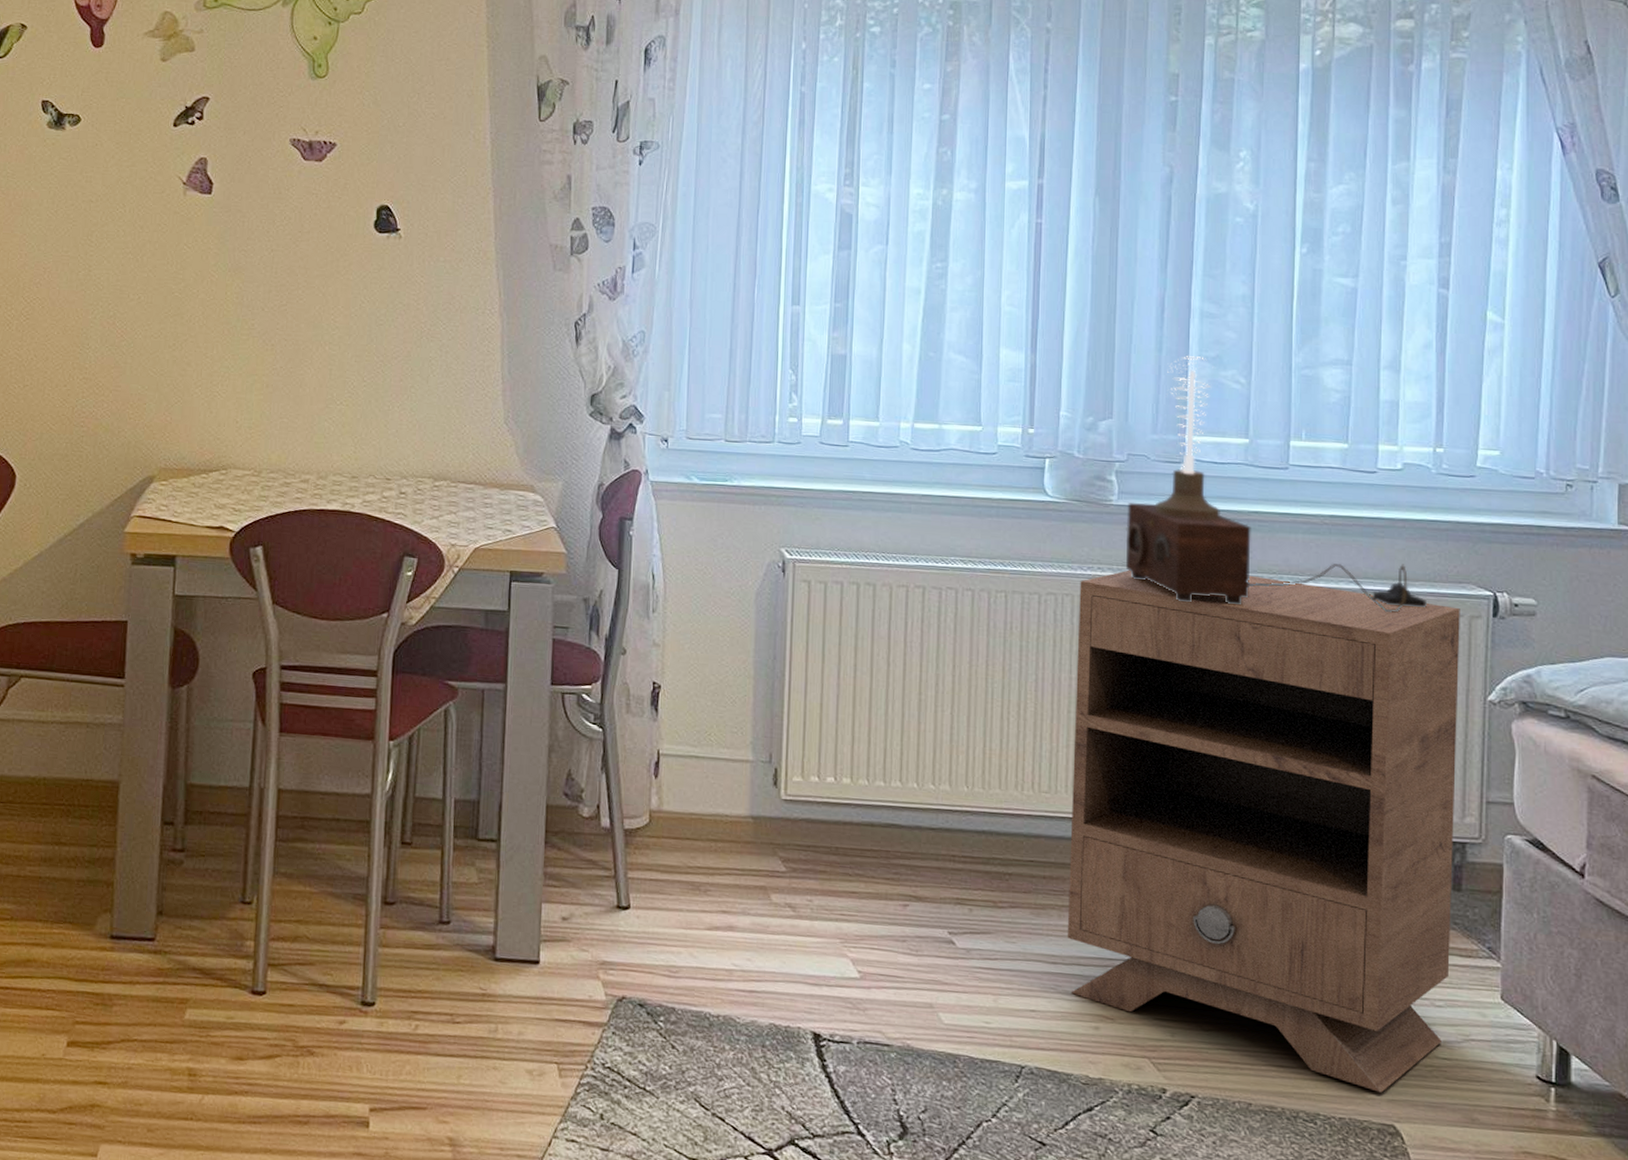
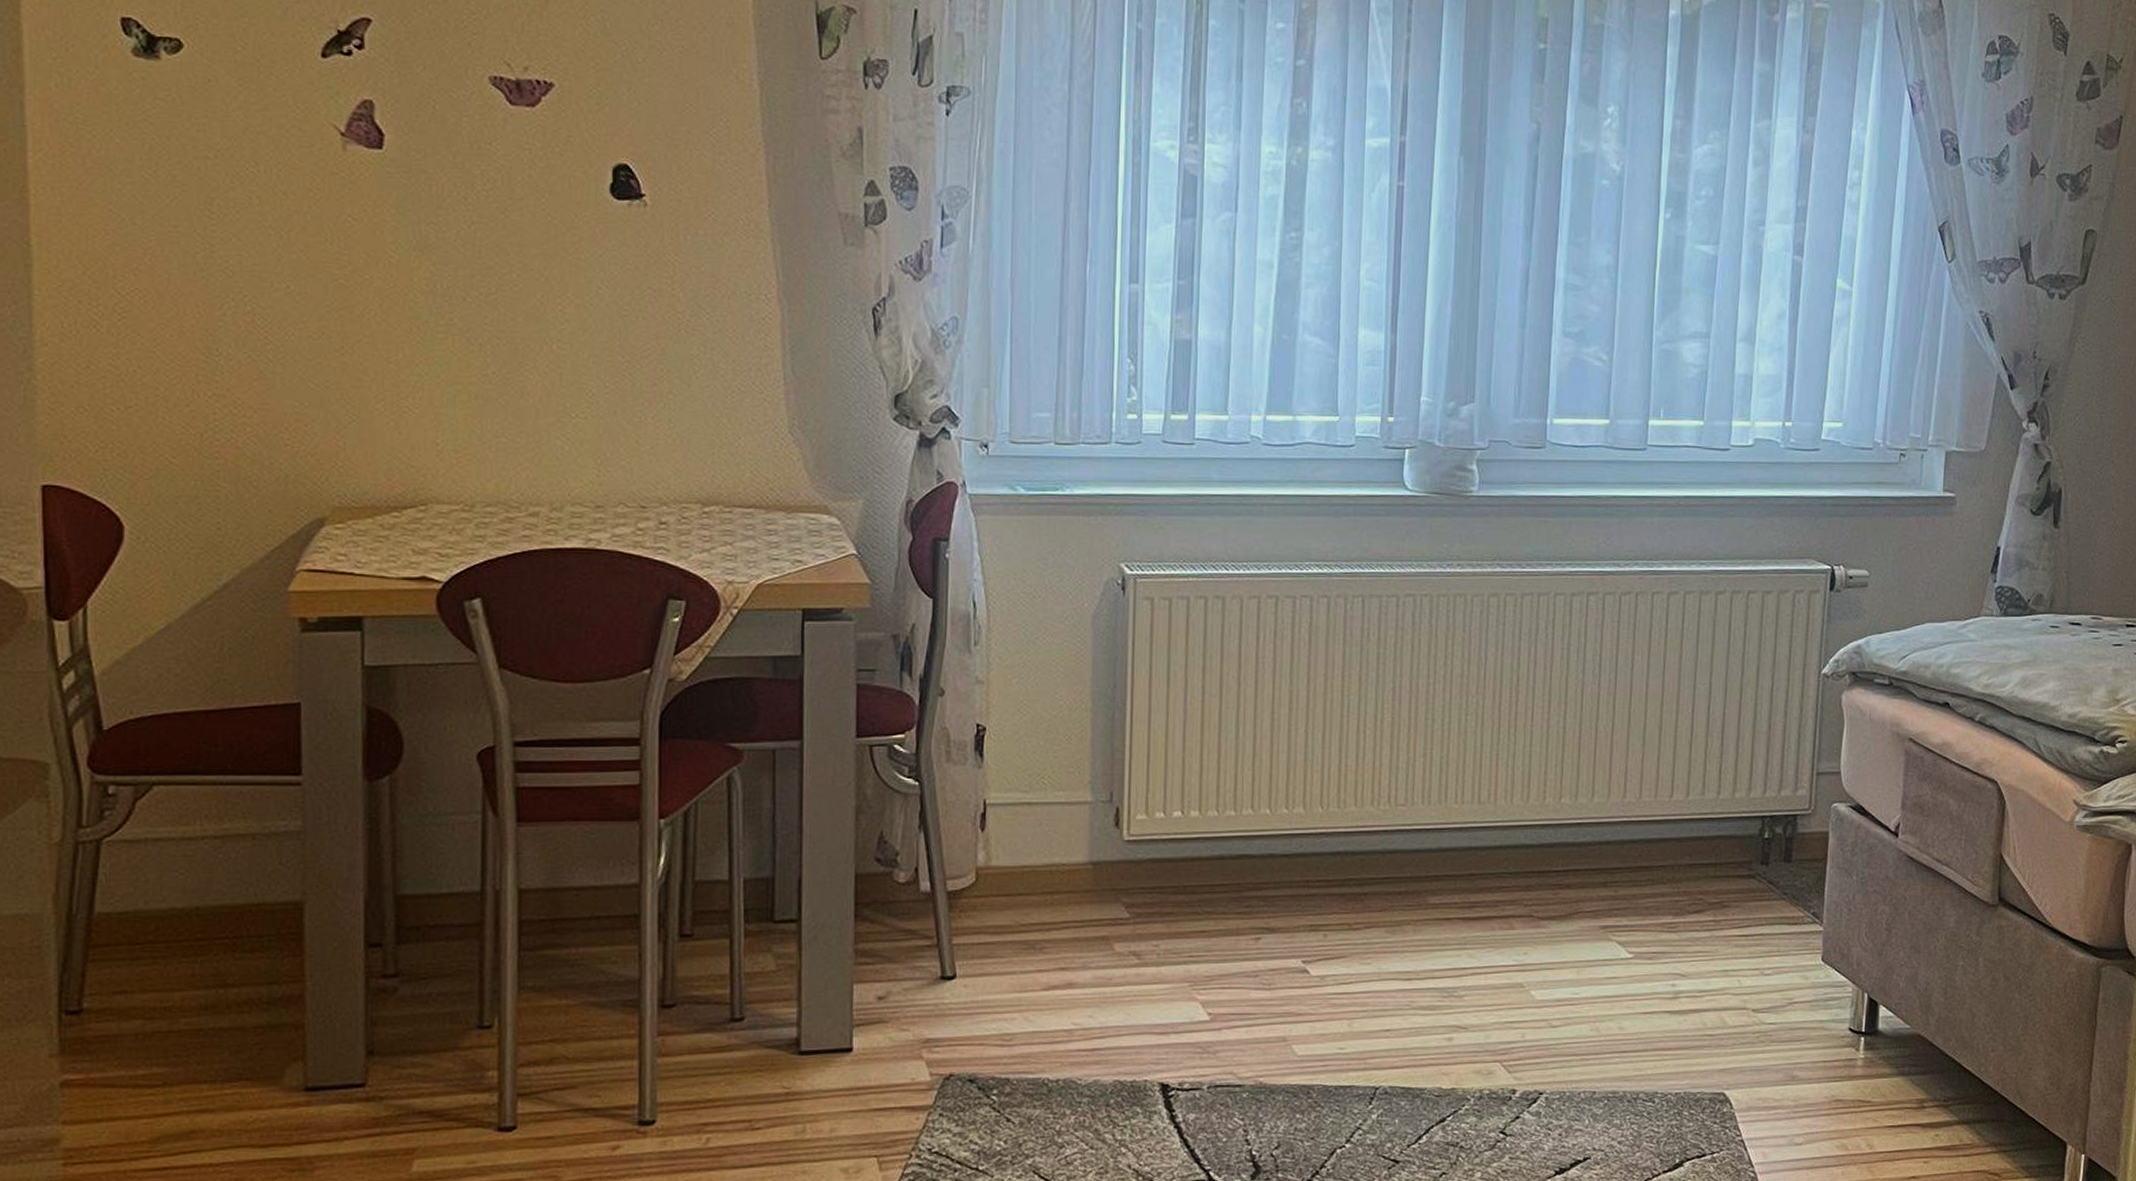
nightstand: present [1067,569,1460,1093] -> none [1422,563,1801,1064]
table lamp: present [1125,356,1427,613] -> none [1485,332,1771,596]

